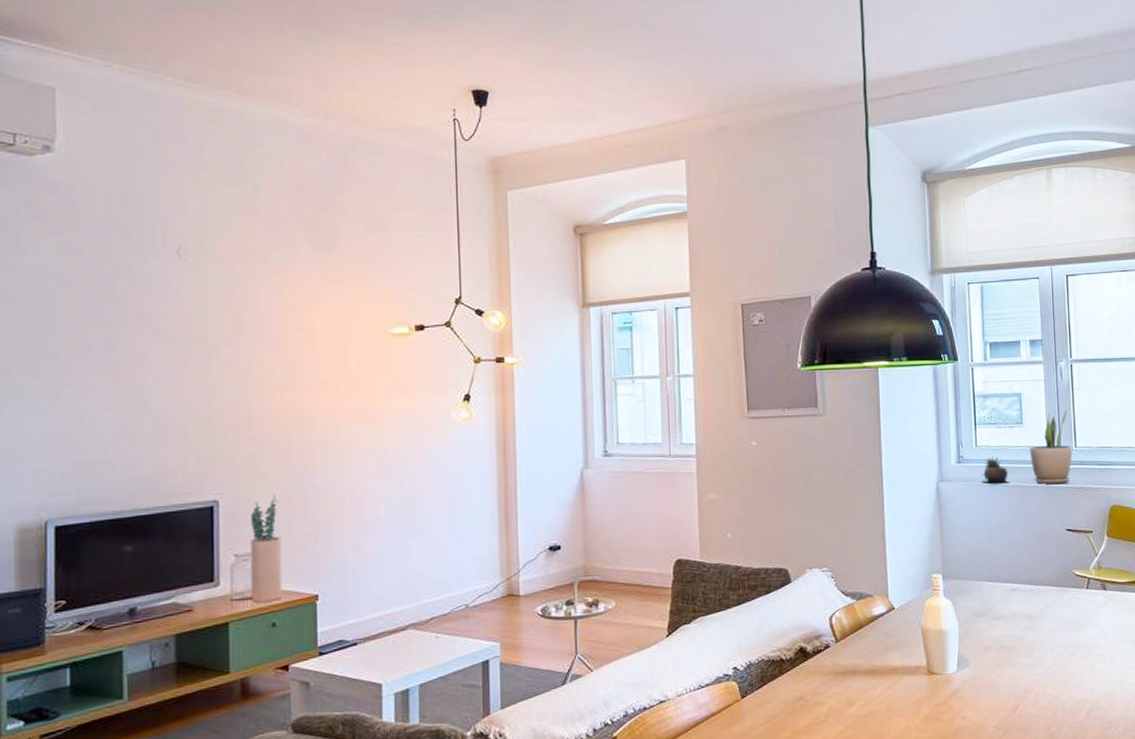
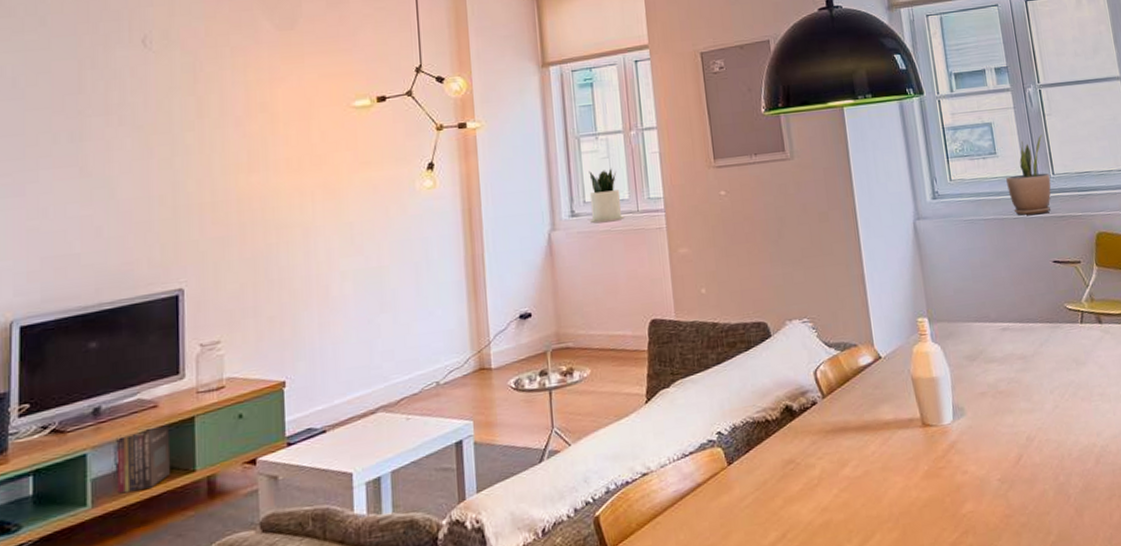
books: none [152,625,206,689] -> present [116,421,171,493]
vase: present [249,494,283,604] -> none [215,278,250,395]
planter: none [621,412,657,465] -> present [589,168,625,224]
succulent plant: present [981,456,1010,484] -> none [959,189,989,219]

